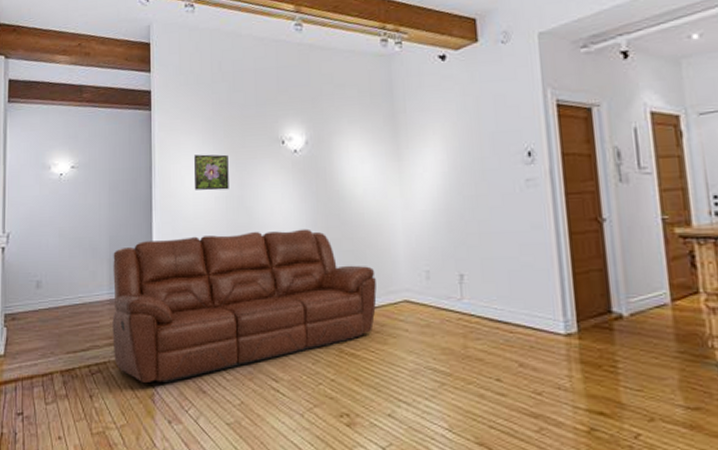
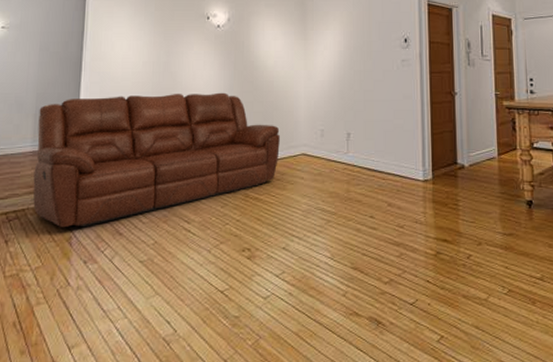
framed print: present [194,154,229,191] -> none [125,24,158,56]

